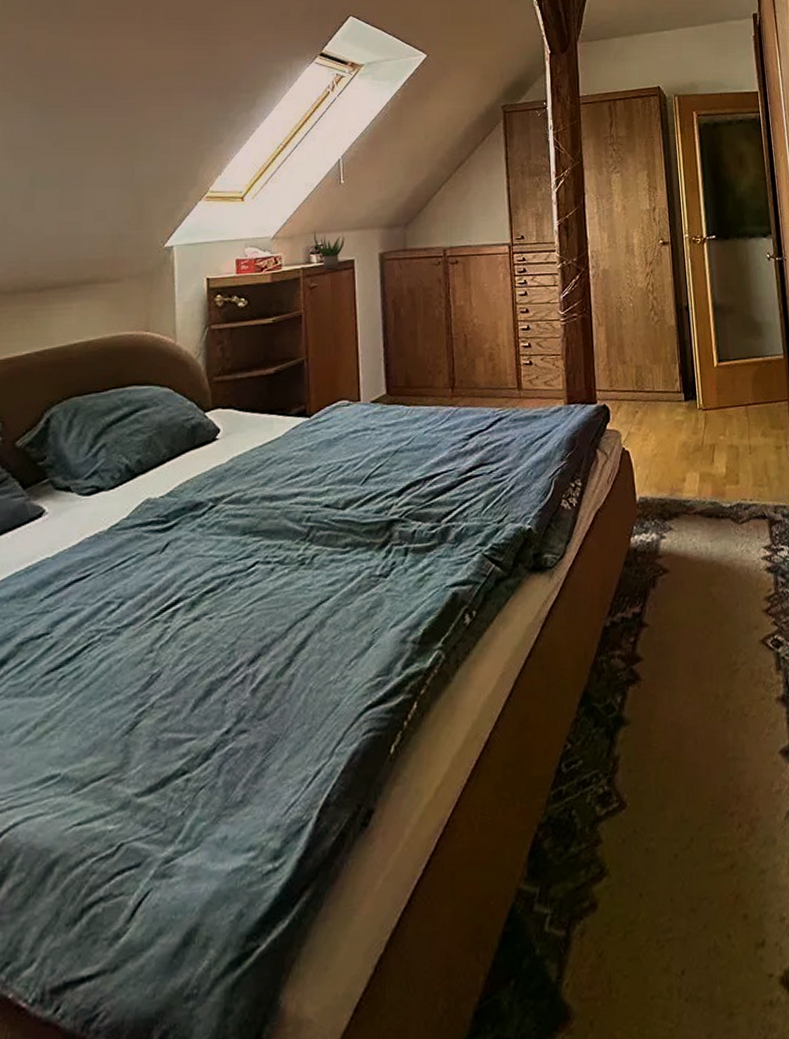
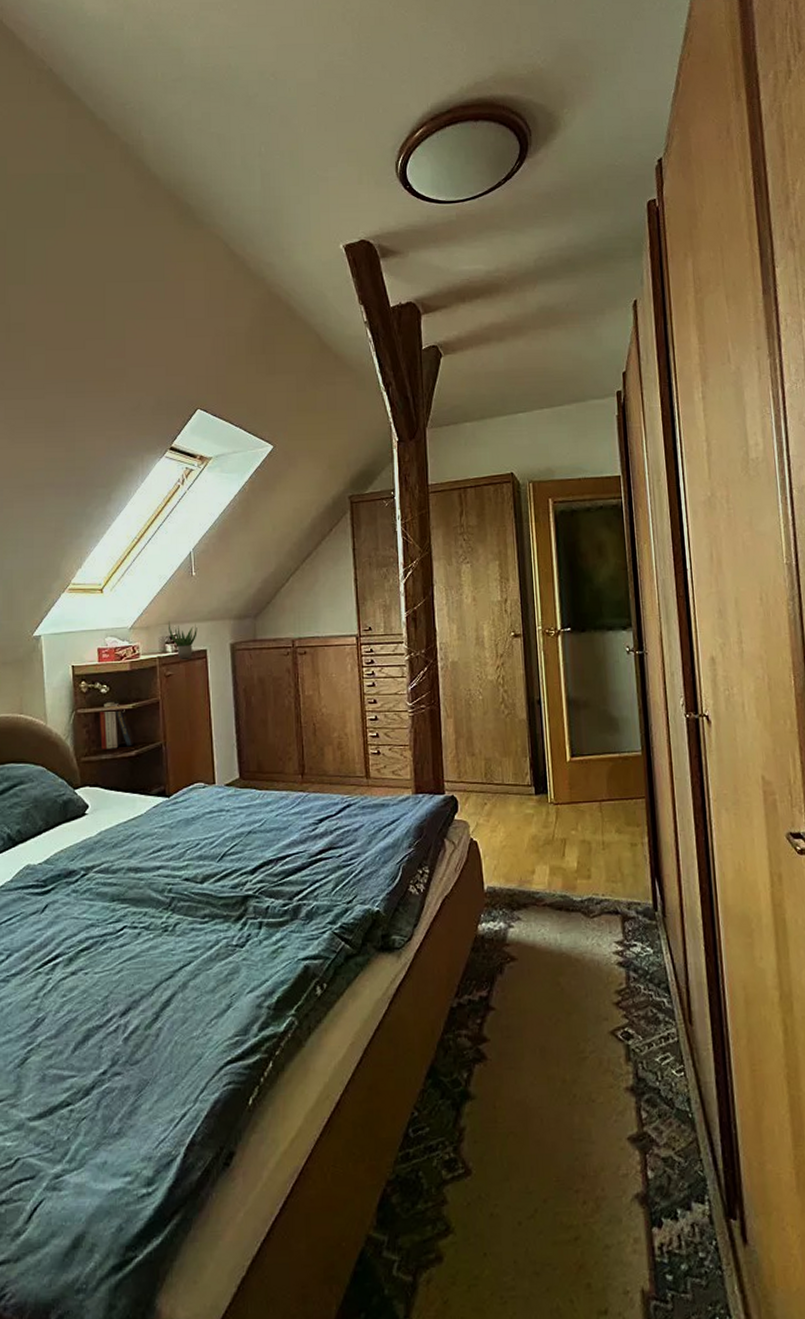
books: none [235,315,274,368] -> present [99,701,134,749]

